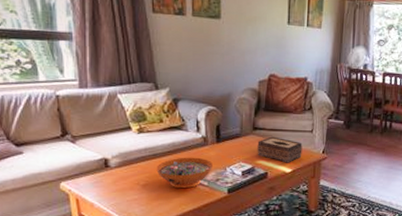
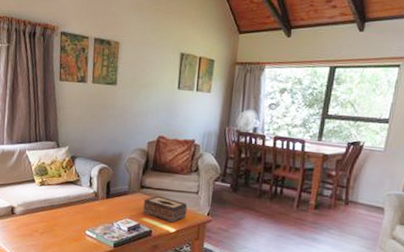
decorative bowl: present [156,157,213,189] -> none [53,210,102,239]

